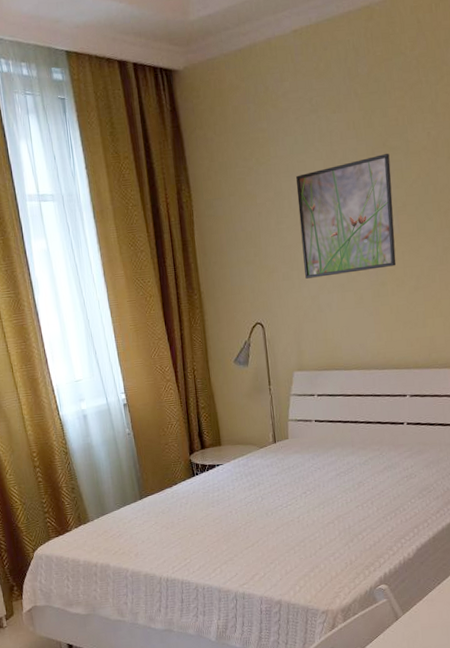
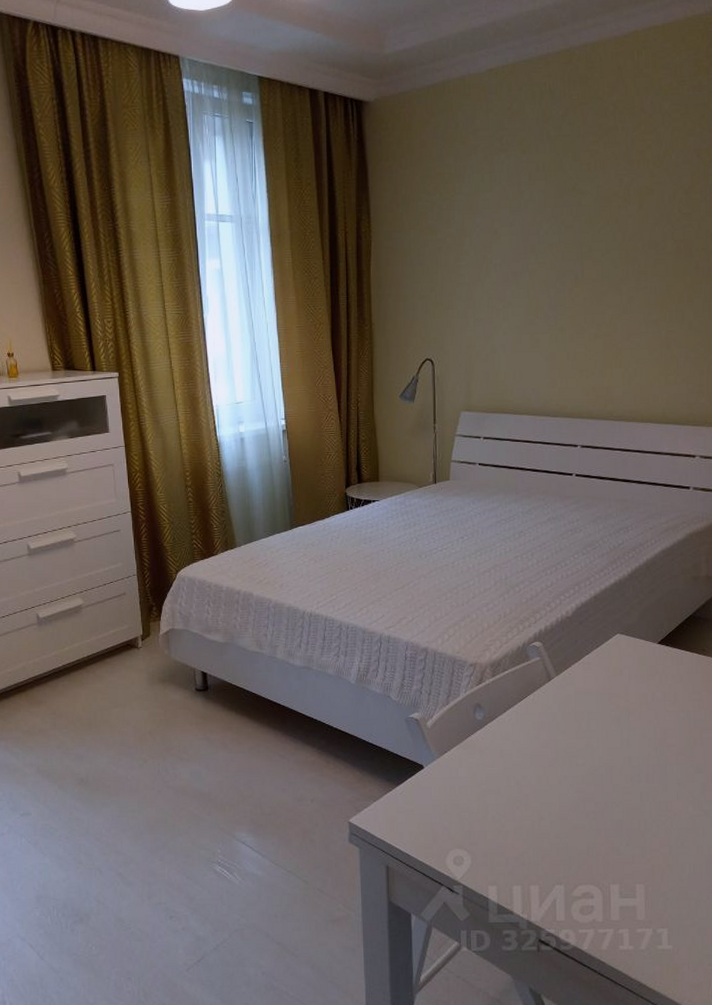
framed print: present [296,154,397,279] -> none [479,198,579,318]

